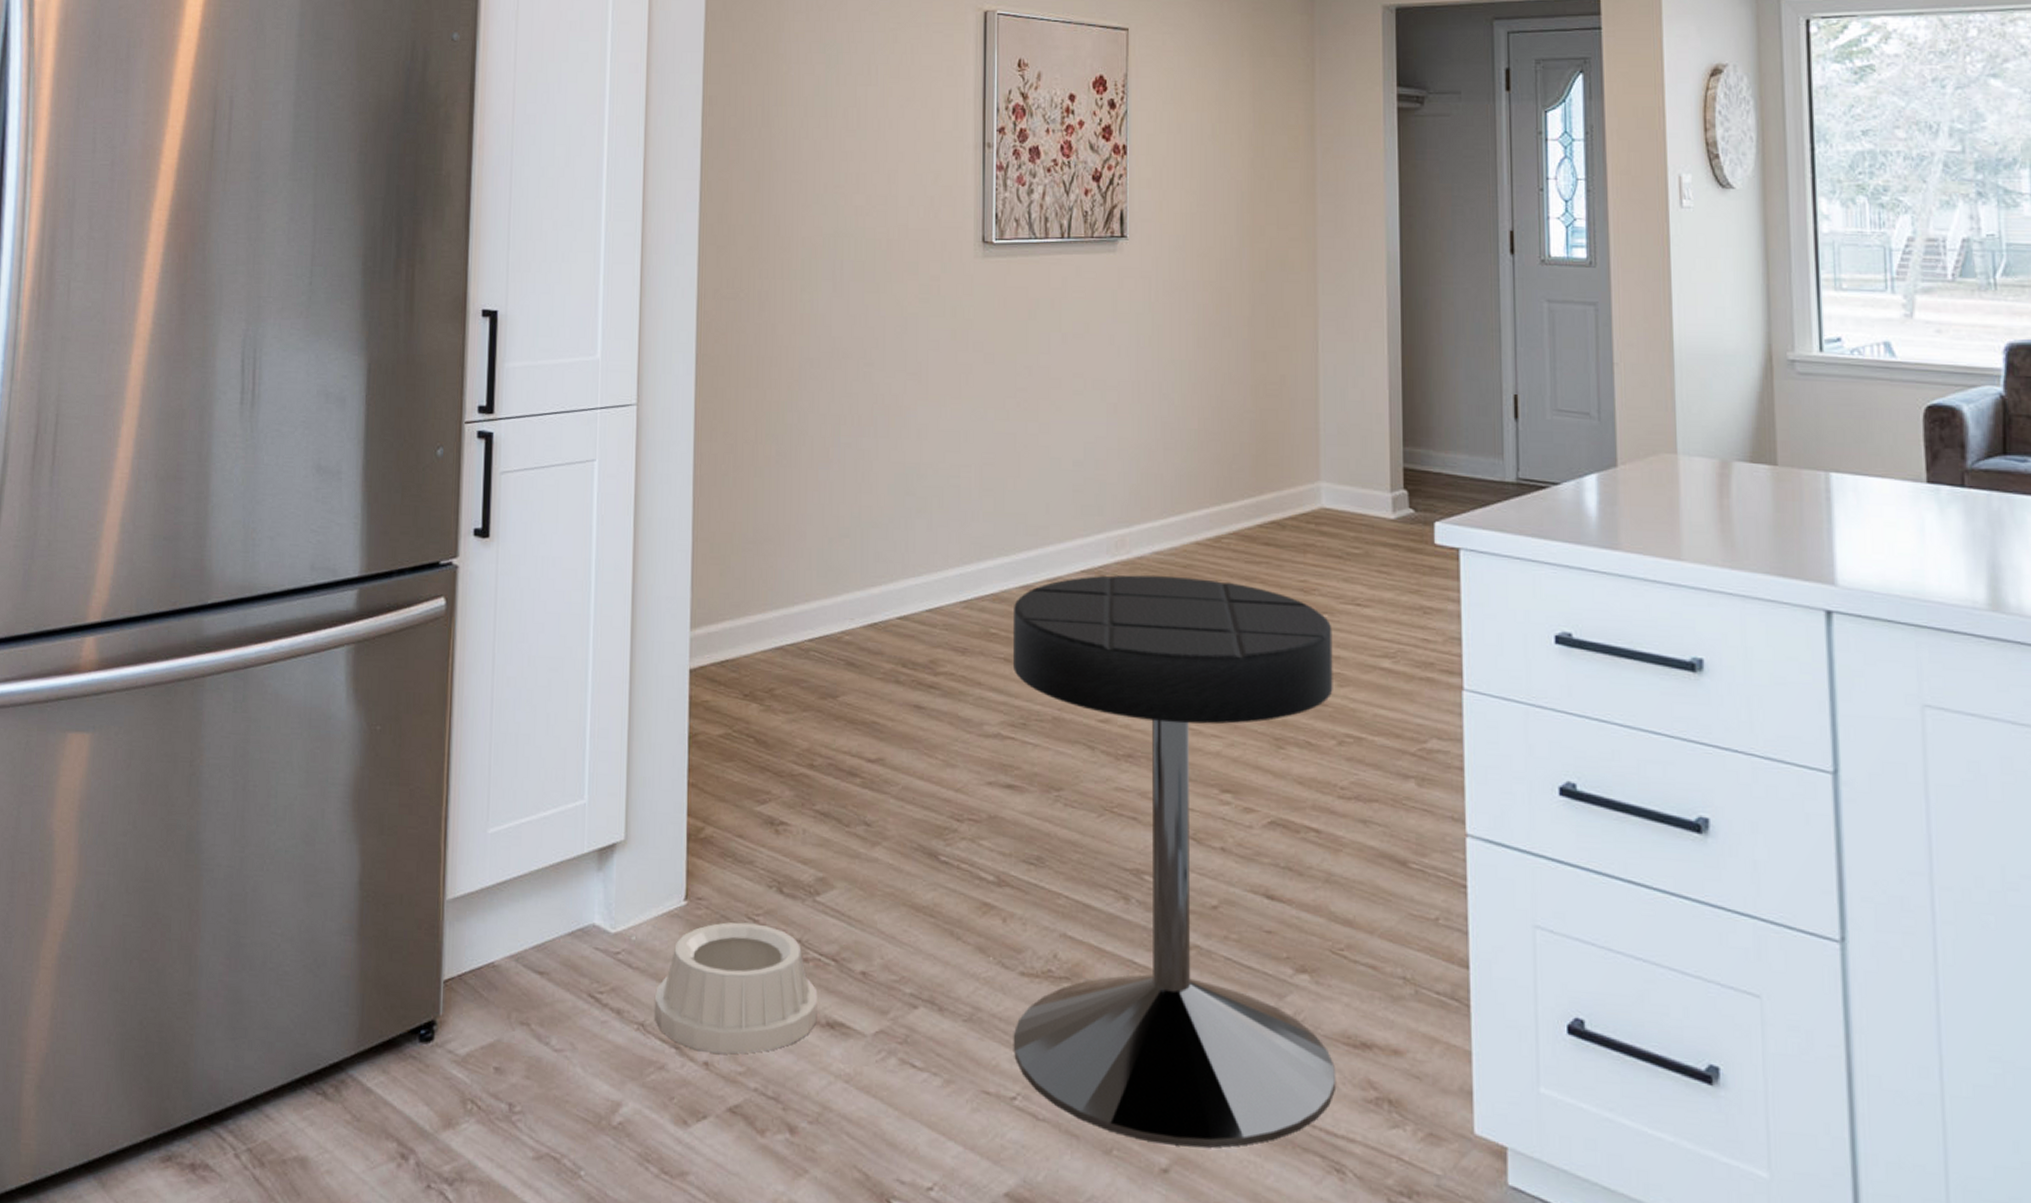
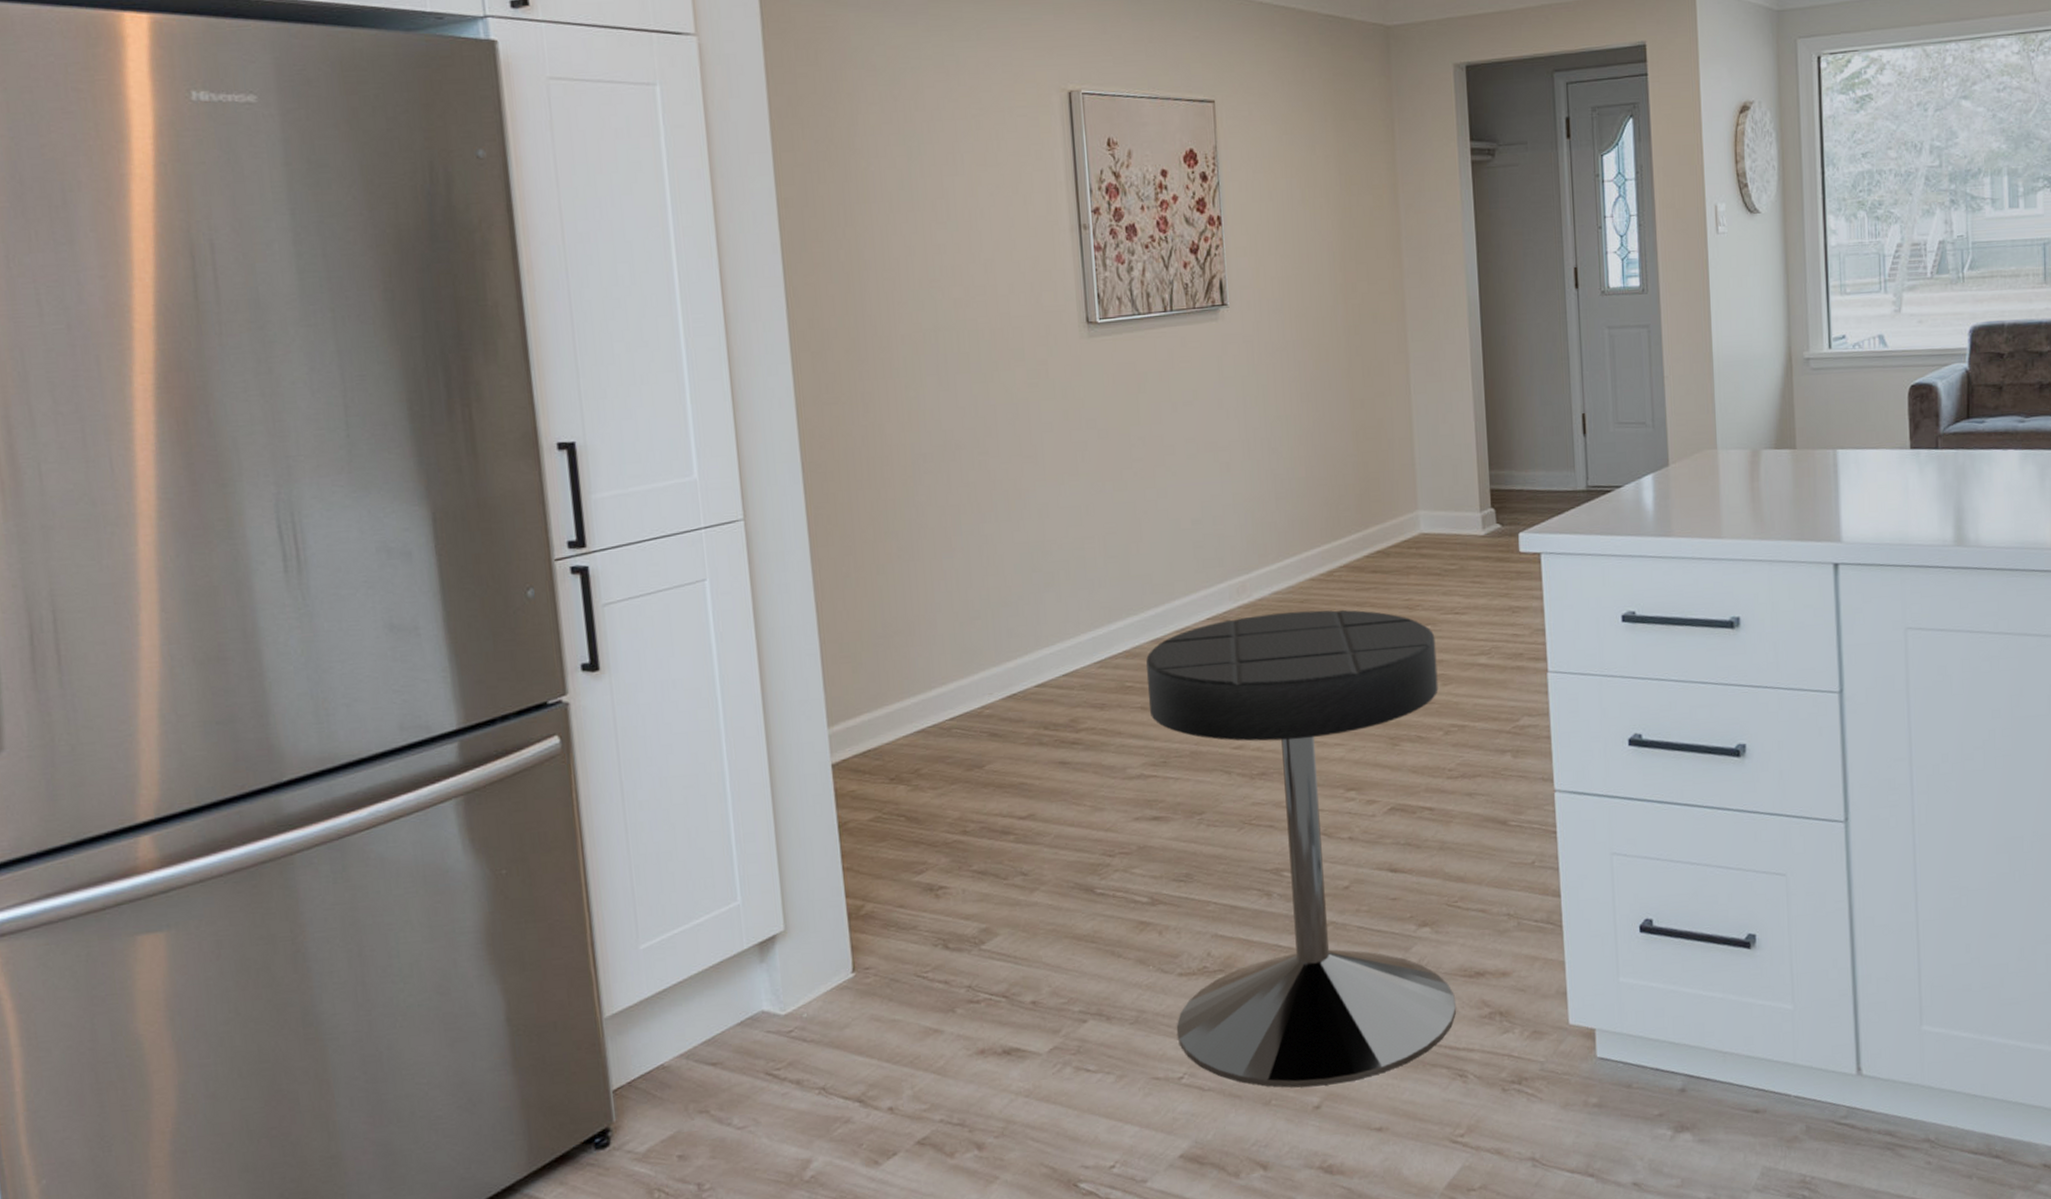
pet bowl: present [654,922,818,1055] -> none [832,979,994,1100]

